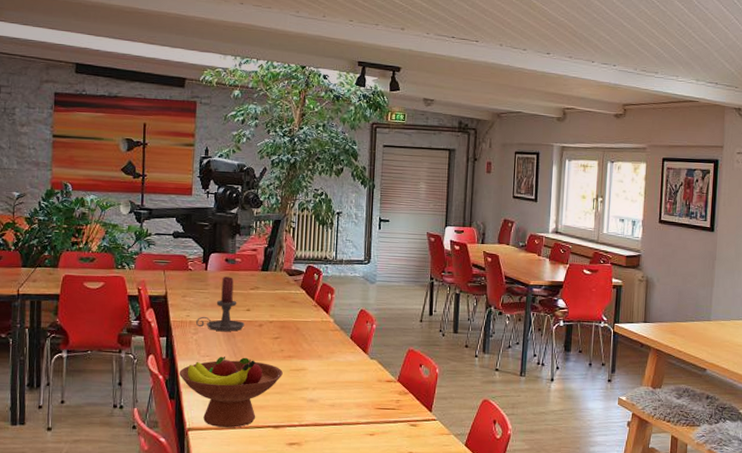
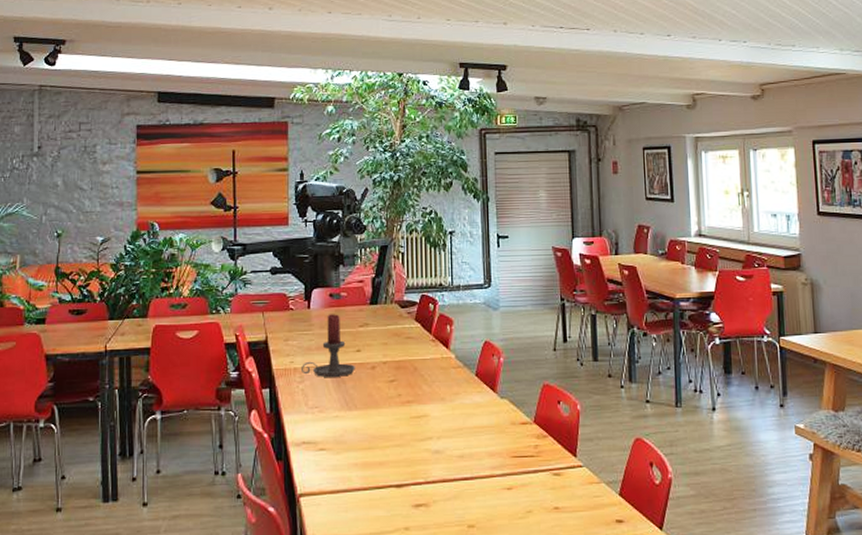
fruit bowl: present [179,356,283,428] -> none [285,406,402,491]

